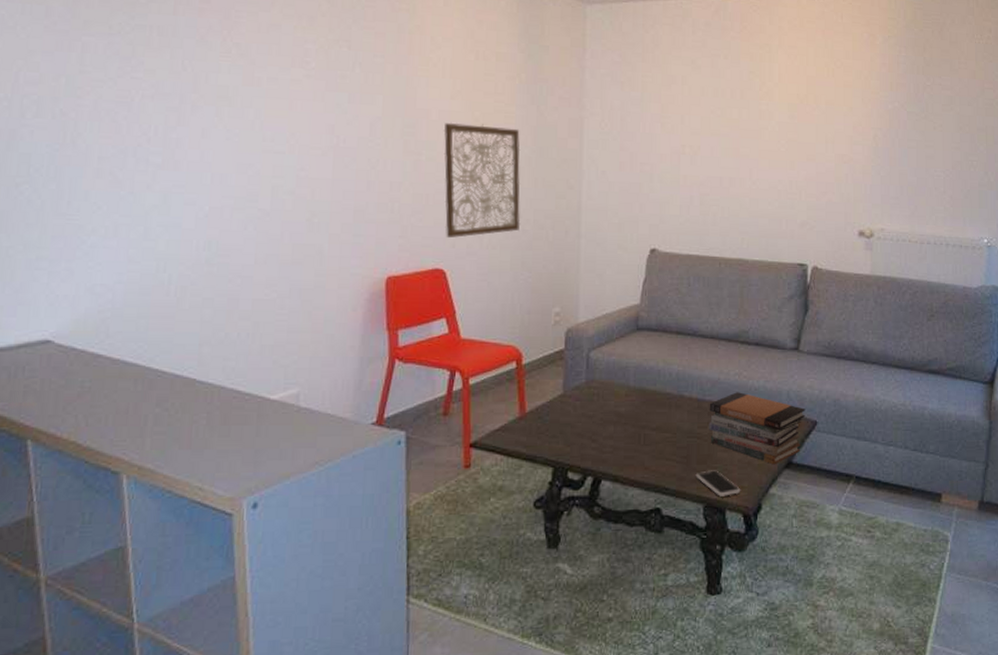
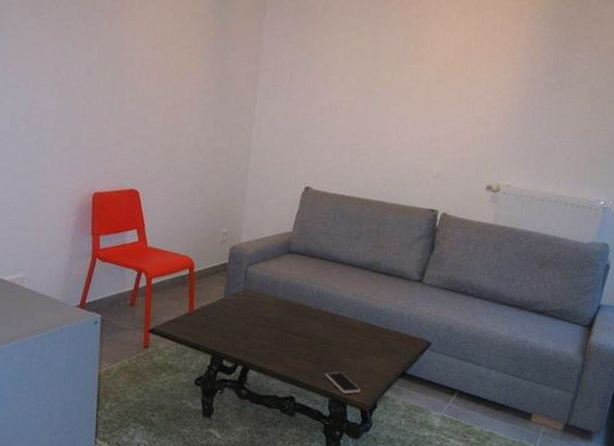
wall art: present [443,122,521,239] -> none [141,69,206,166]
book stack: present [709,392,806,465] -> none [339,311,423,374]

